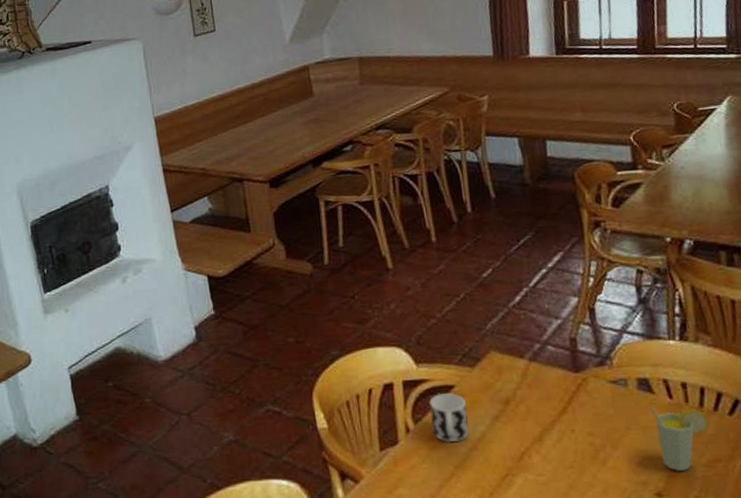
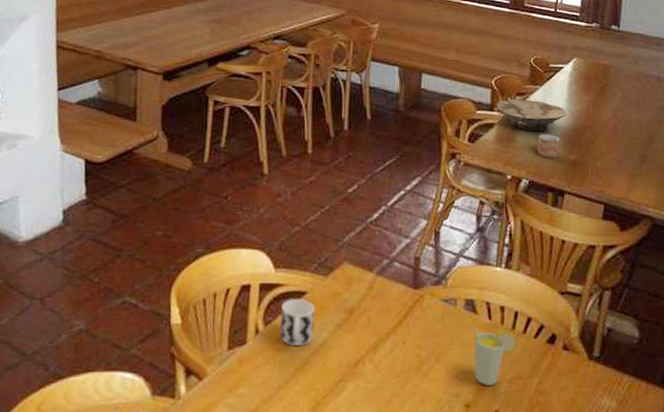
bowl: none [639,150,728,186] -> present [496,98,566,132]
mug: none [697,185,726,213] -> present [537,134,560,158]

